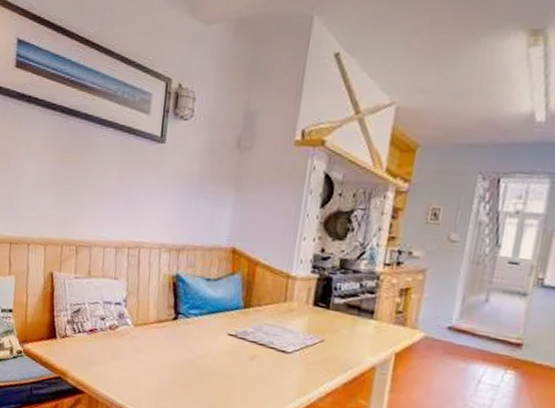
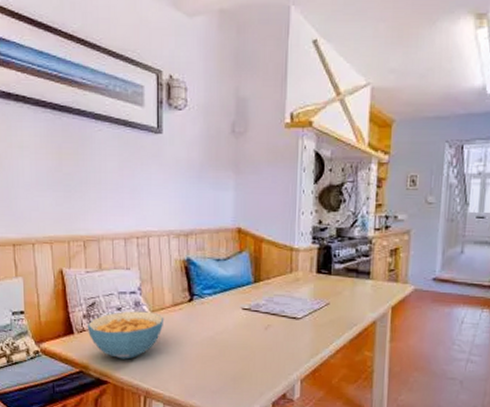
cereal bowl: none [69,321,147,372] -> present [87,311,164,360]

